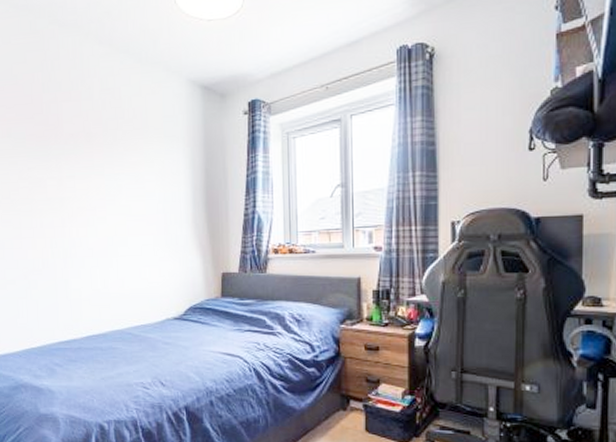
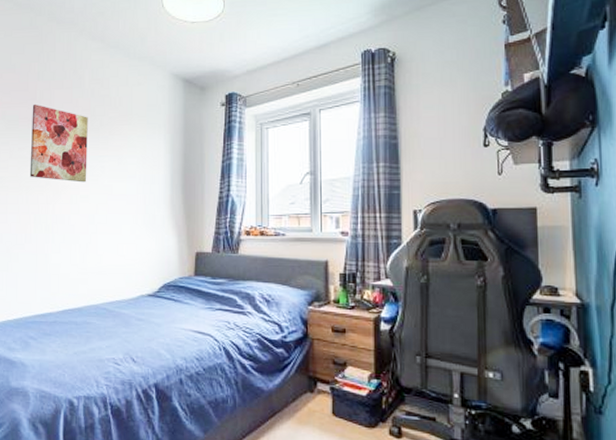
wall art: none [39,118,103,203] -> present [29,104,88,183]

